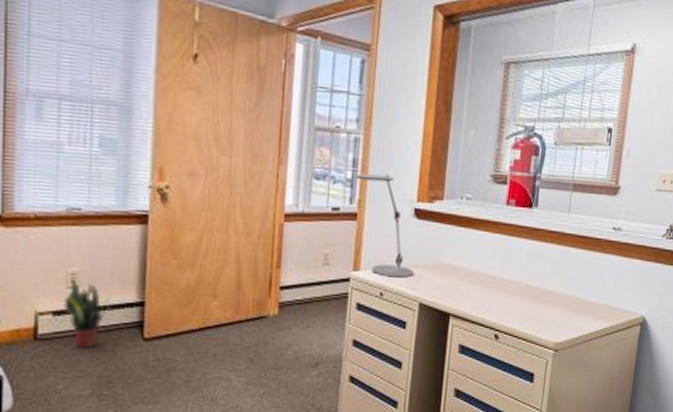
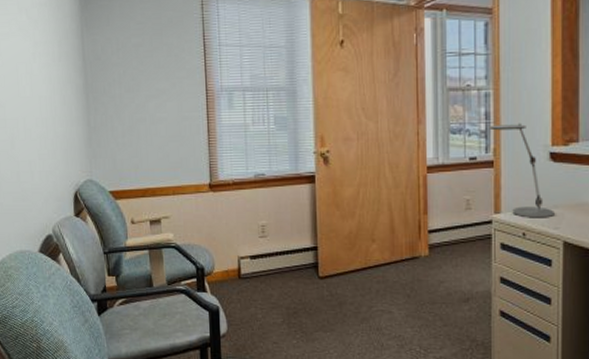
potted plant: present [63,279,114,349] -> none [257,230,294,286]

